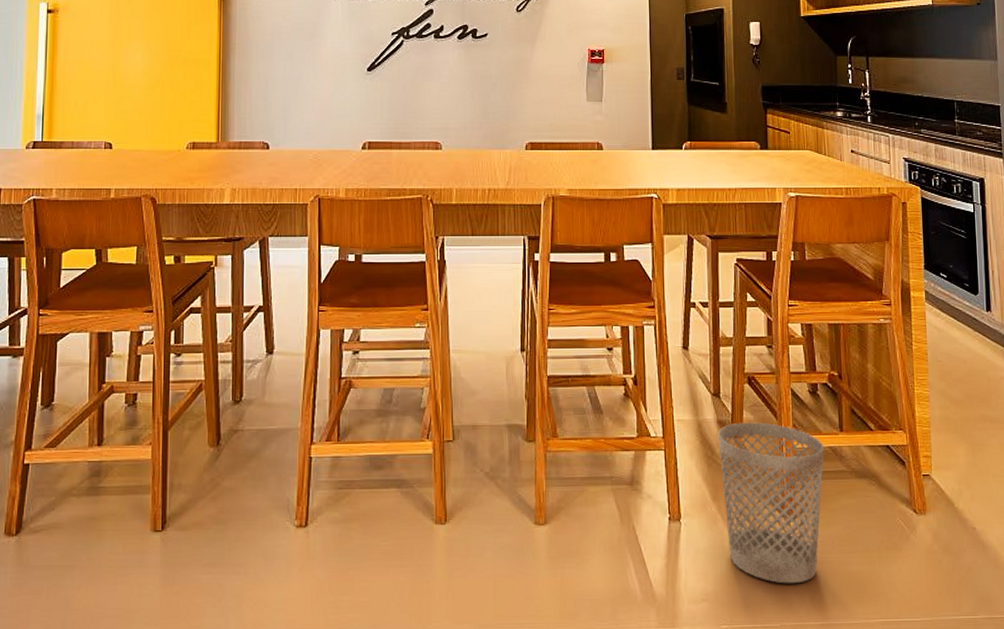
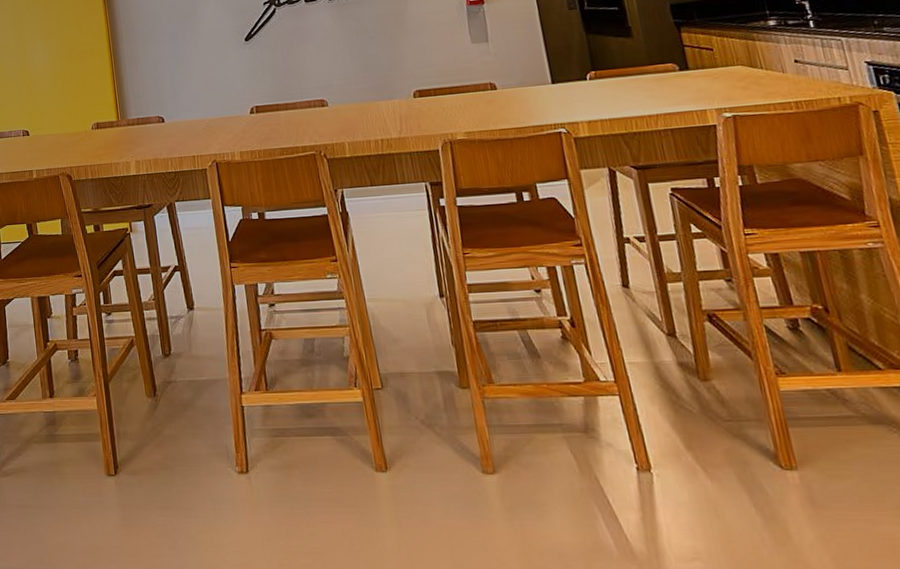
wastebasket: present [718,422,824,584] -> none [680,363,836,544]

